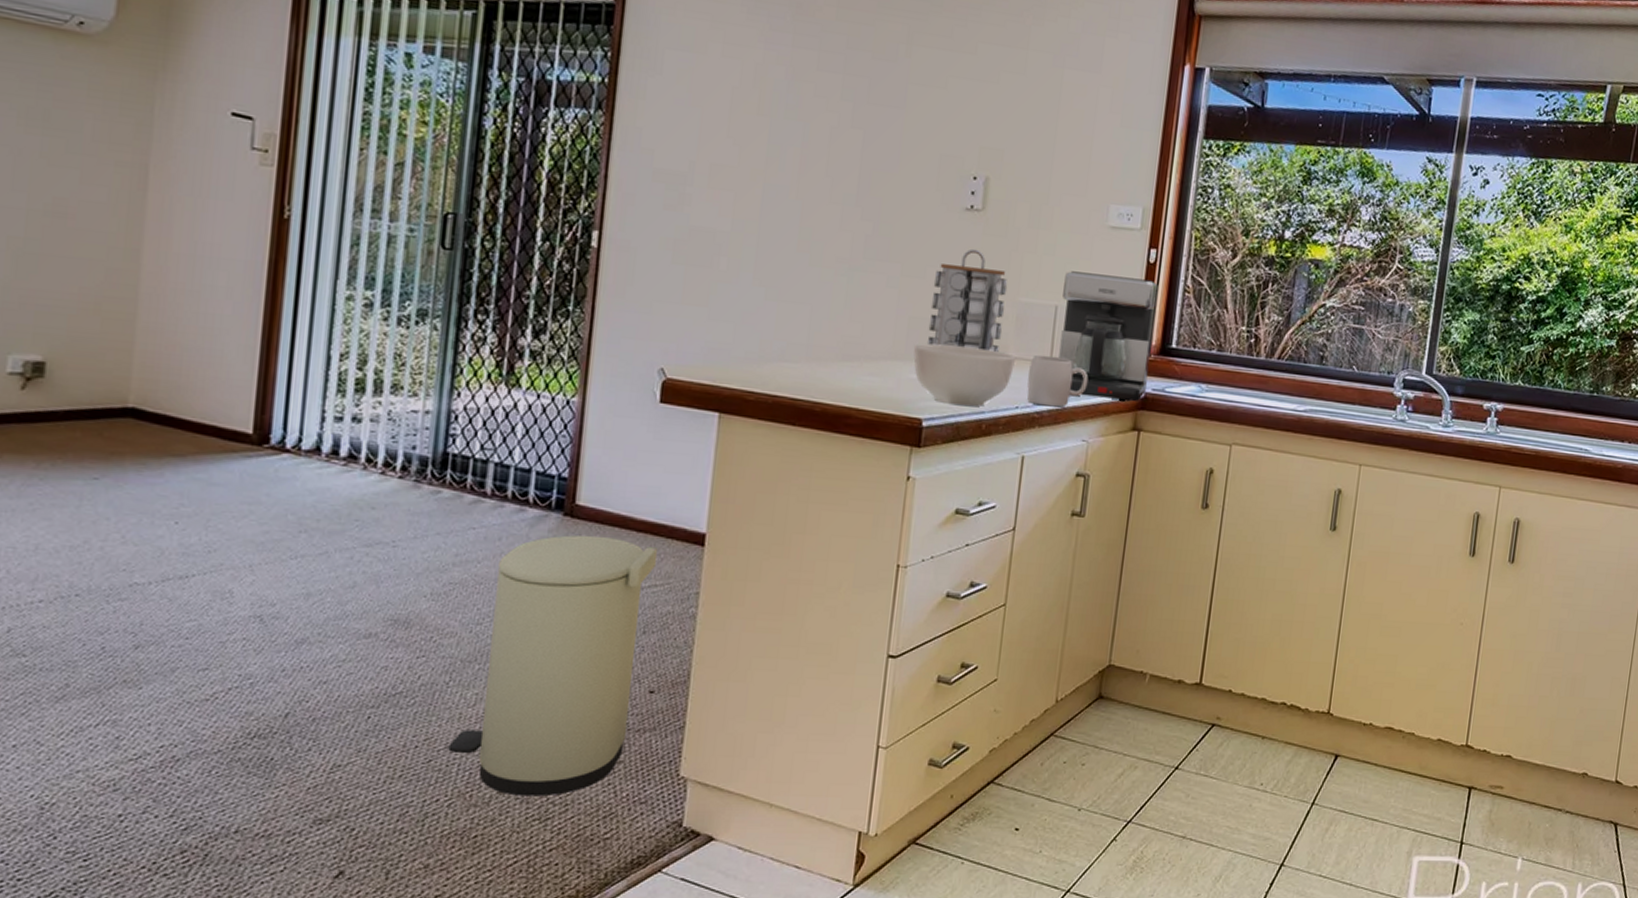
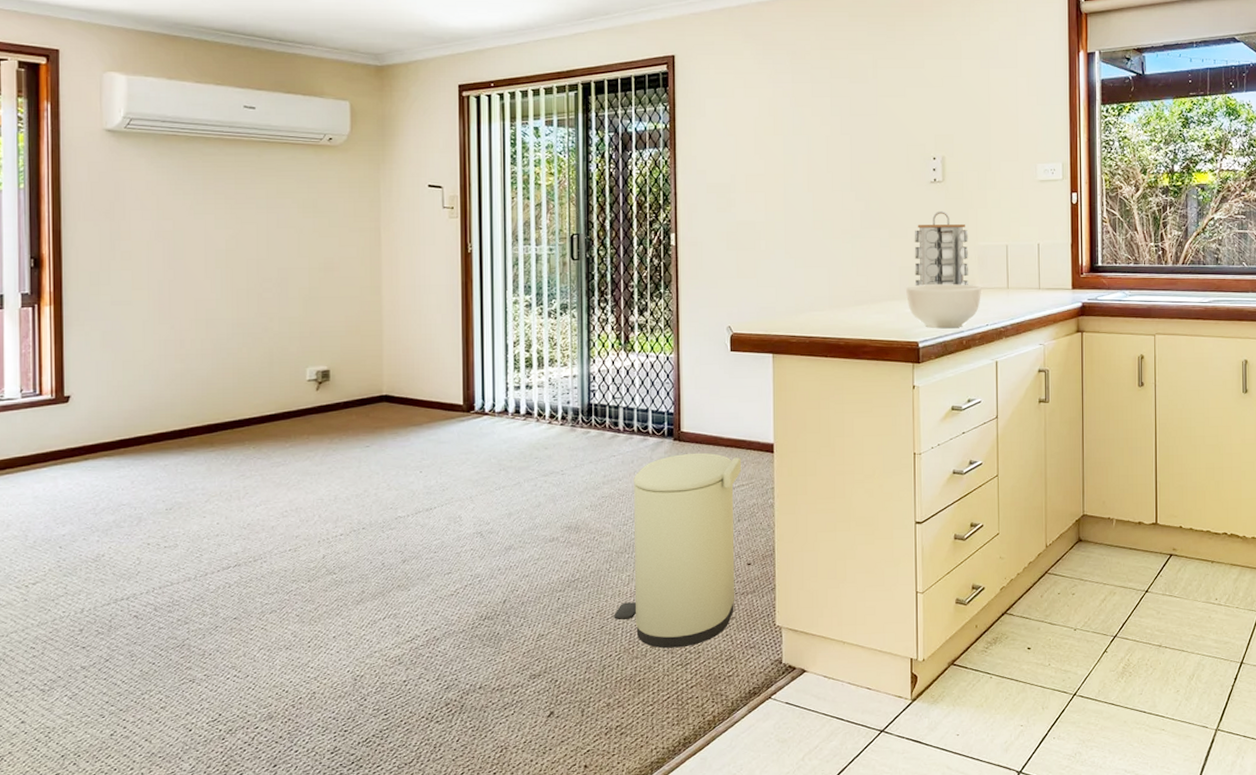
mug: present [1026,354,1089,407] -> none [993,283,1038,322]
coffee maker: present [1059,271,1158,402] -> none [1010,217,1083,311]

